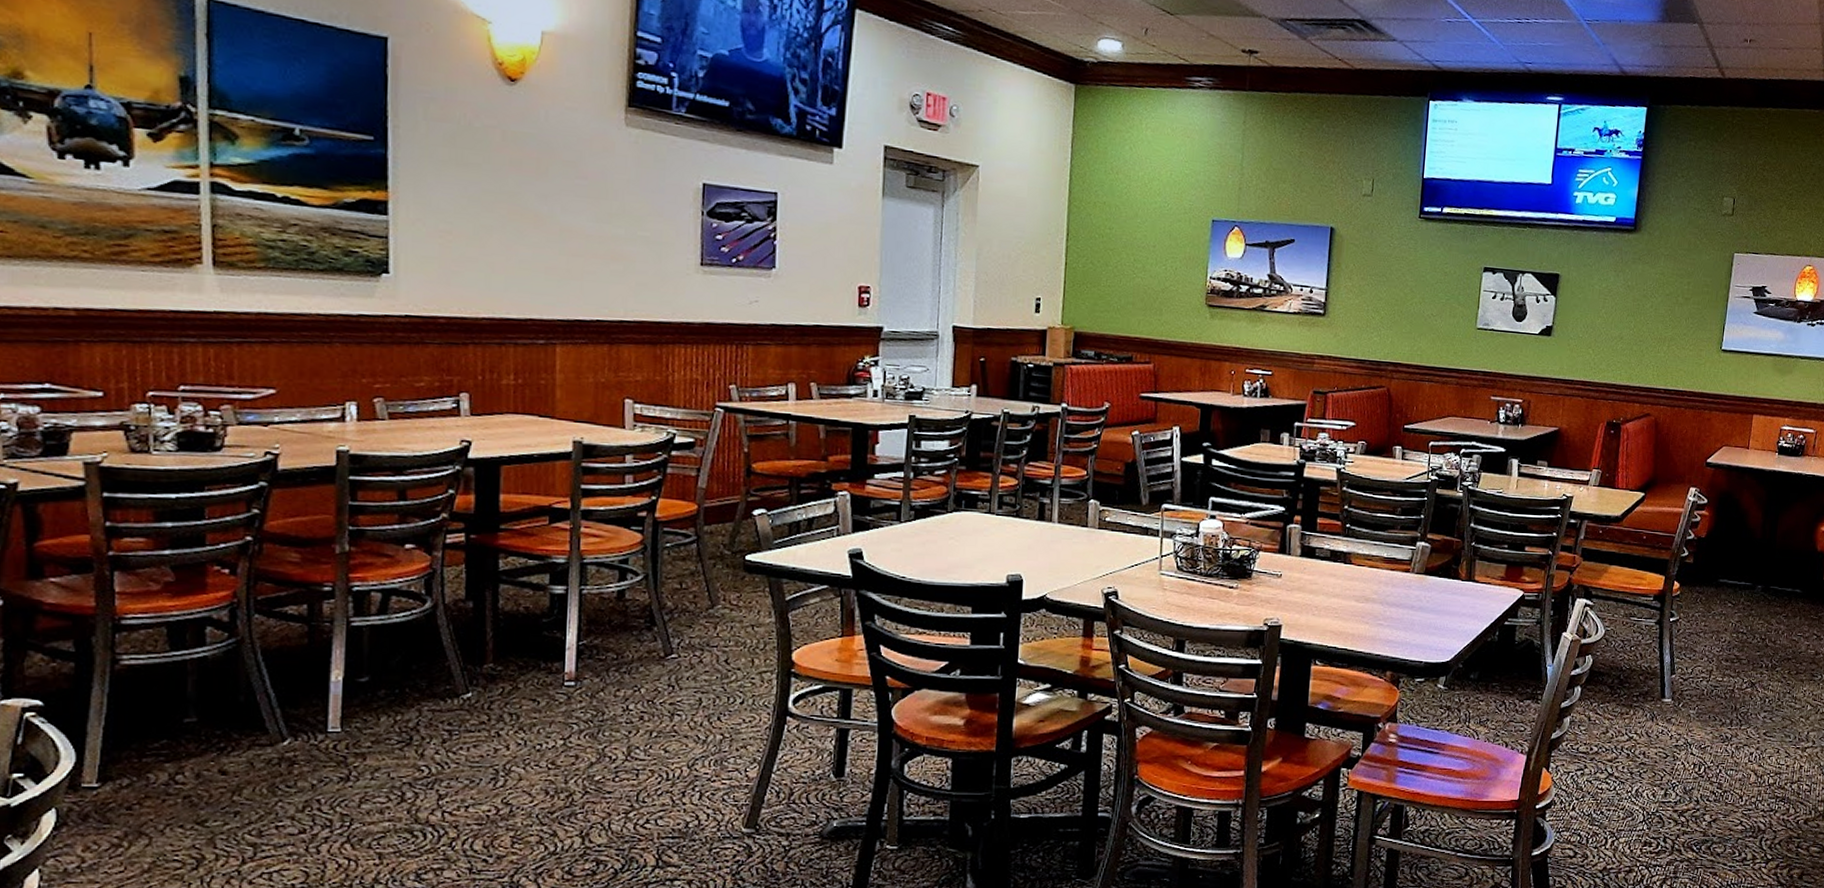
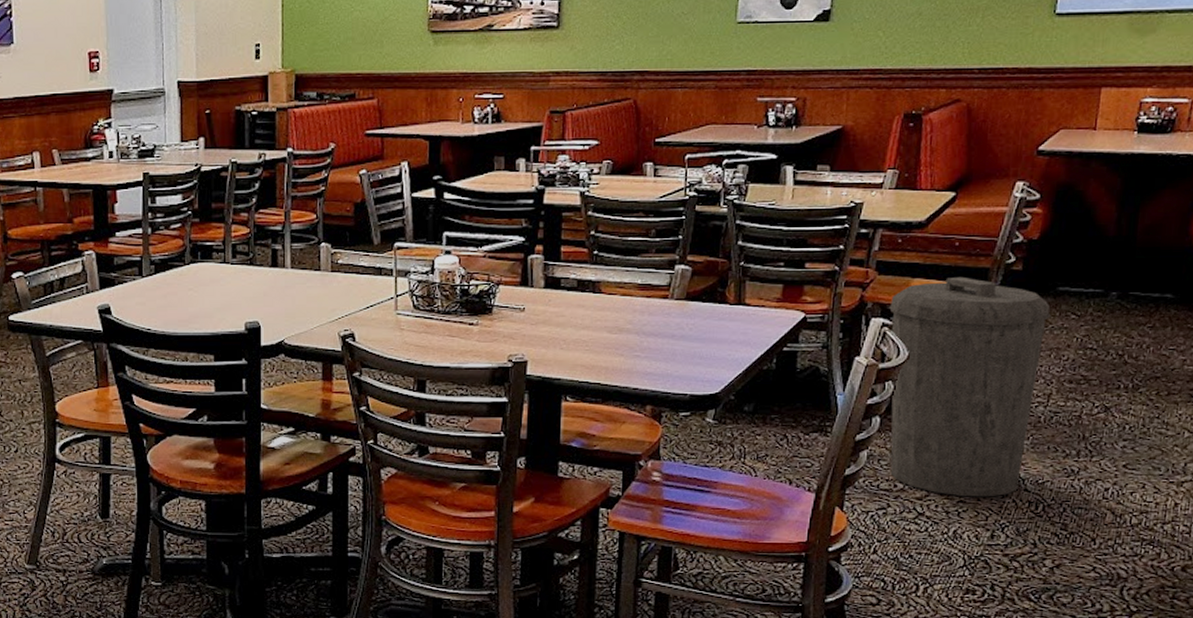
trash can: none [1587,566,1714,760] -> present [889,276,1052,497]

